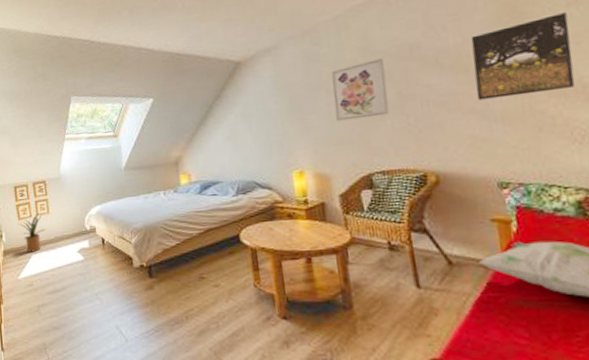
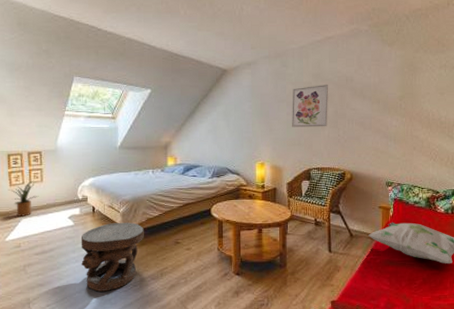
carved stool: none [92,255,162,337] -> present [80,222,144,292]
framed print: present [470,11,575,101] -> none [382,71,439,124]

